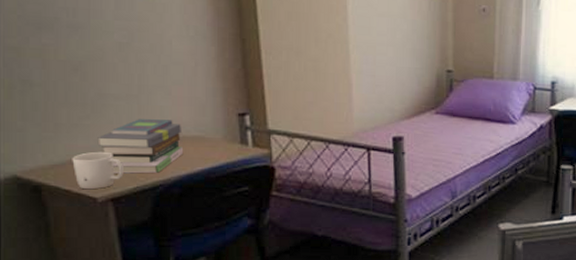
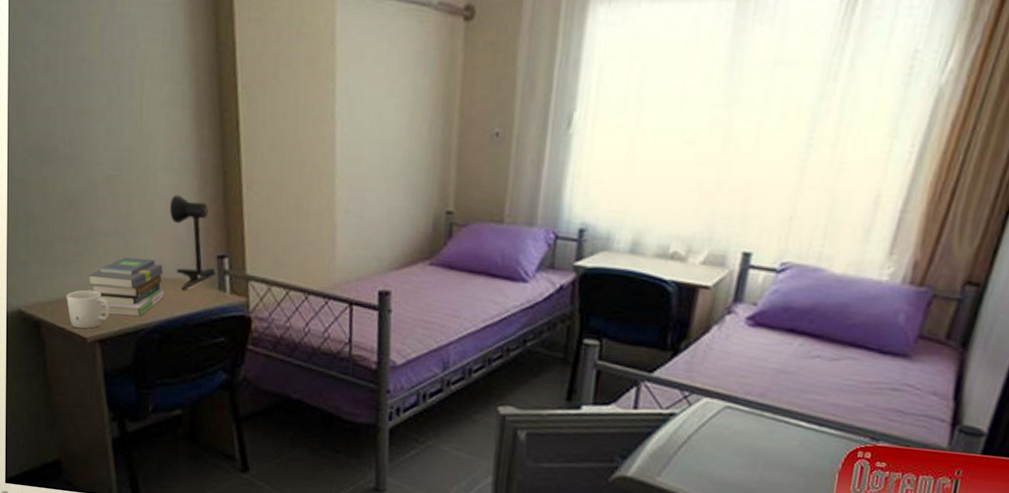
desk lamp: none [187,60,238,146] -> present [170,194,217,290]

